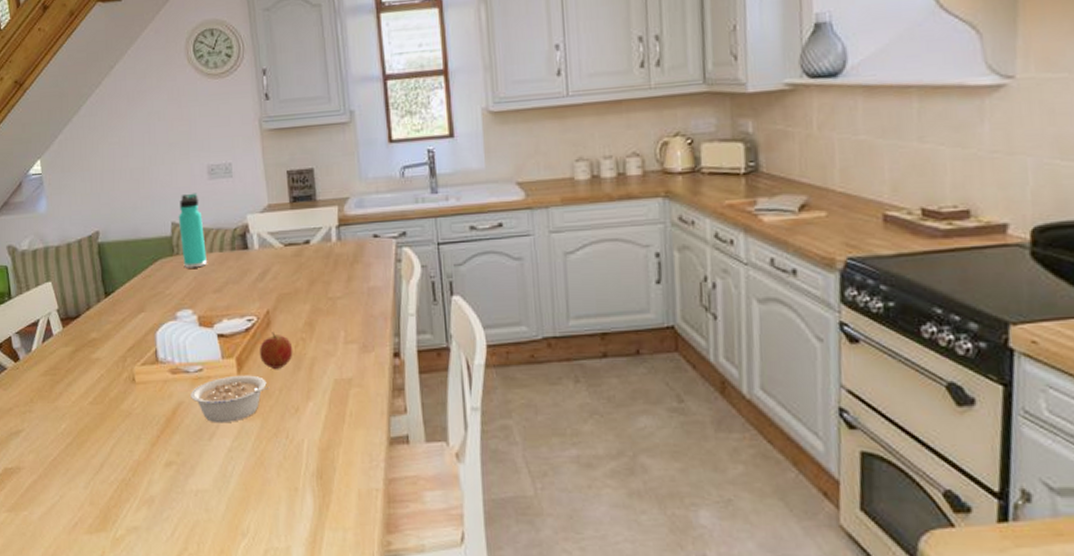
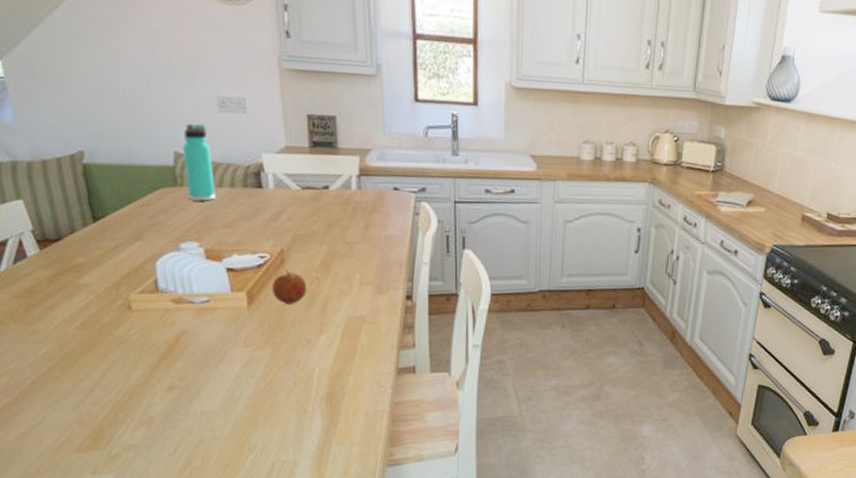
legume: present [191,375,270,424] -> none [196,308,282,352]

